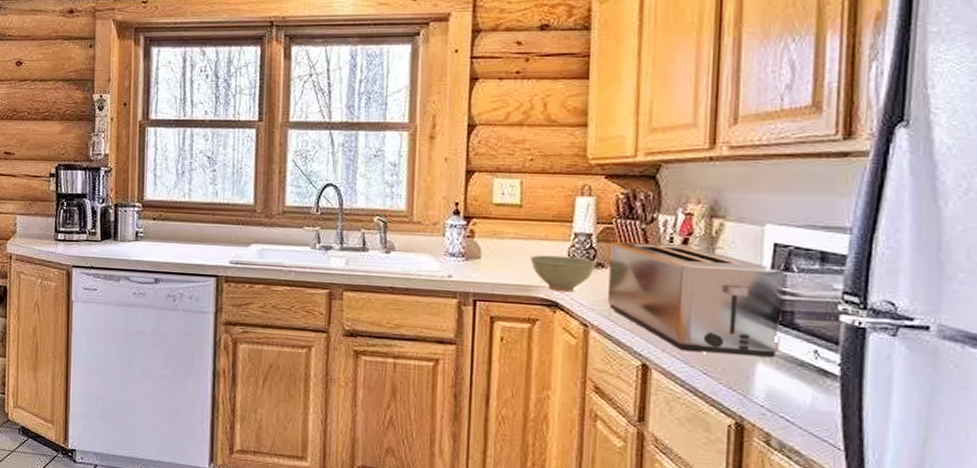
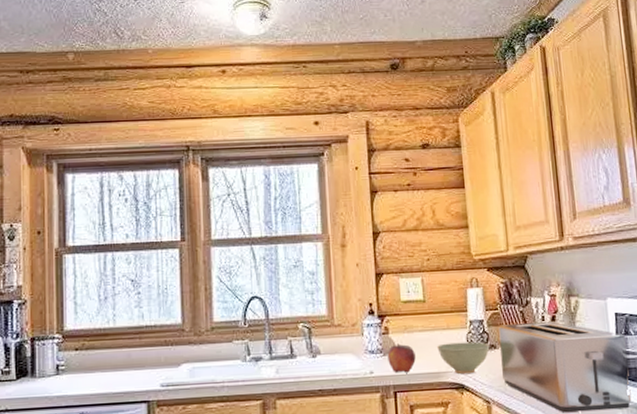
fruit: none [470,249,503,282] -> present [387,343,416,374]

